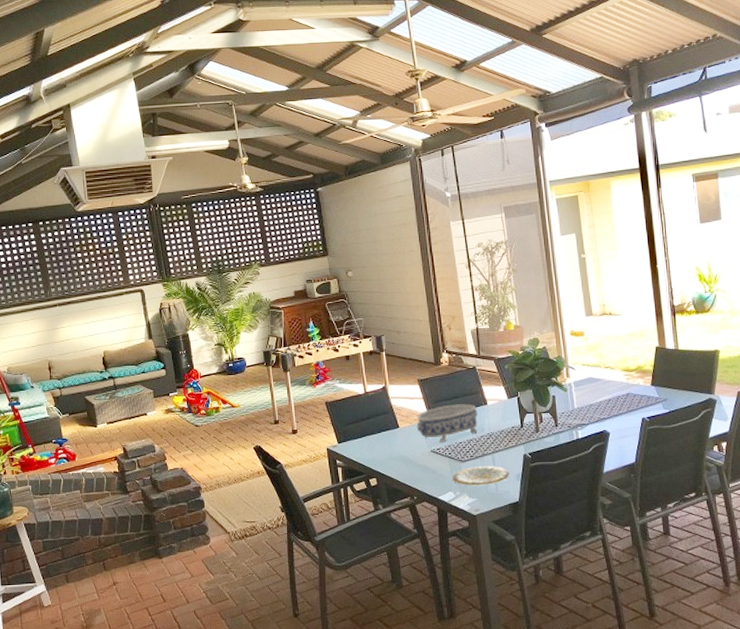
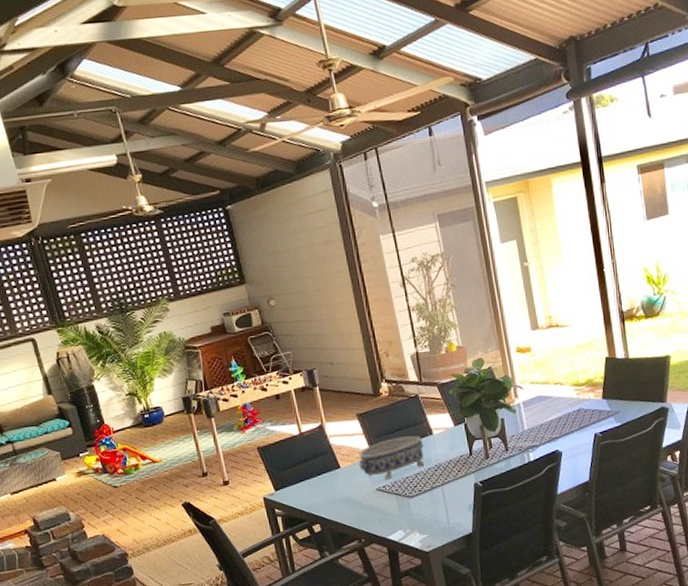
plate: present [452,466,510,486] -> none [400,498,461,522]

